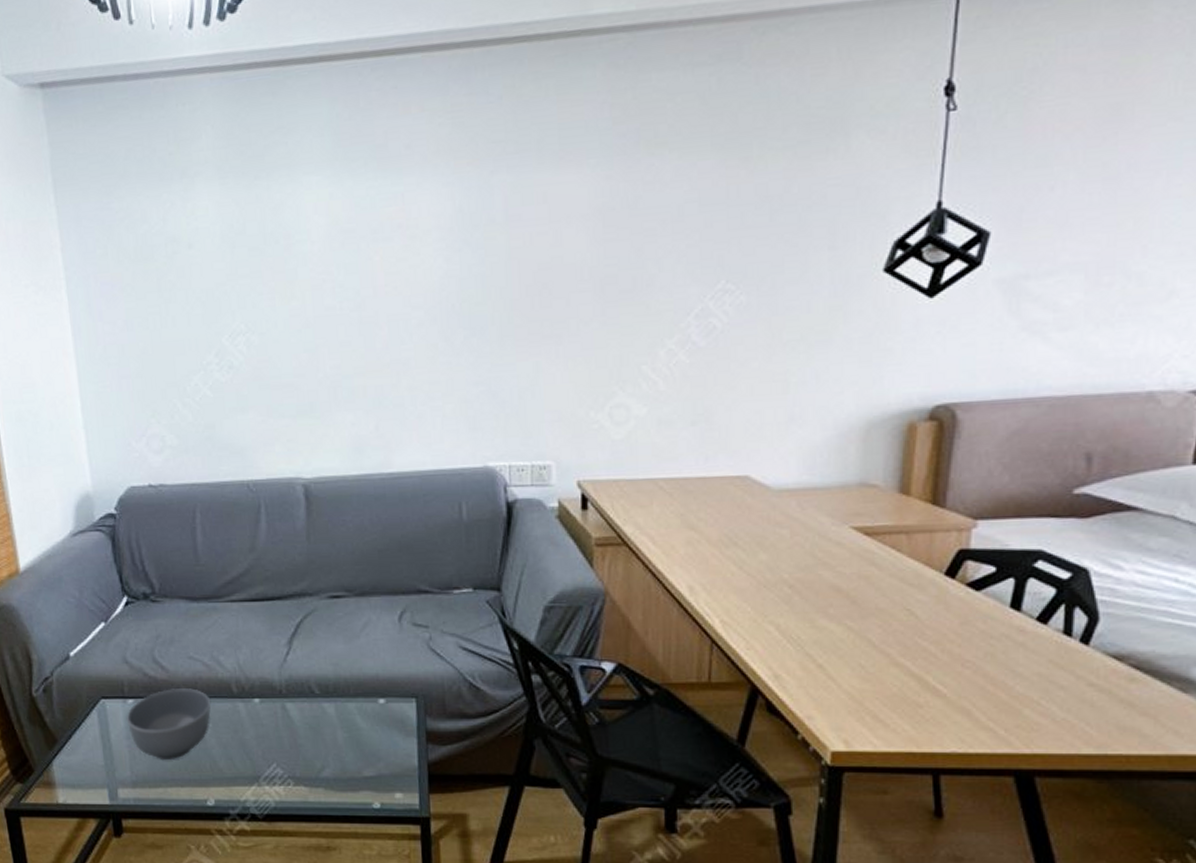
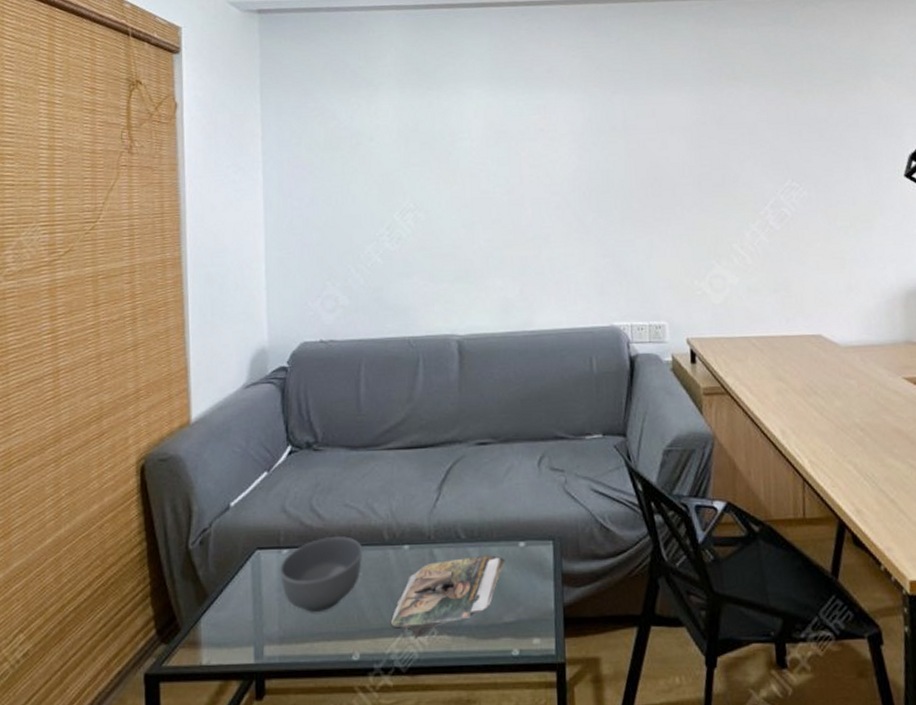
magazine: none [244,710,364,788] -> present [390,554,506,638]

